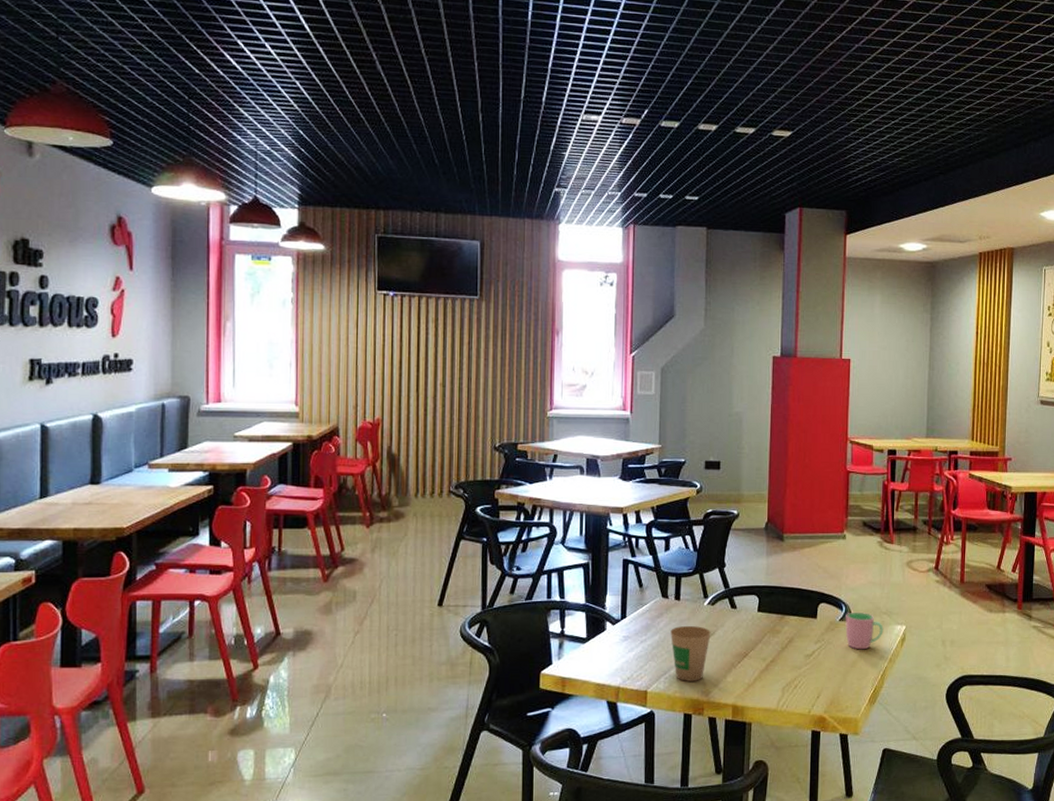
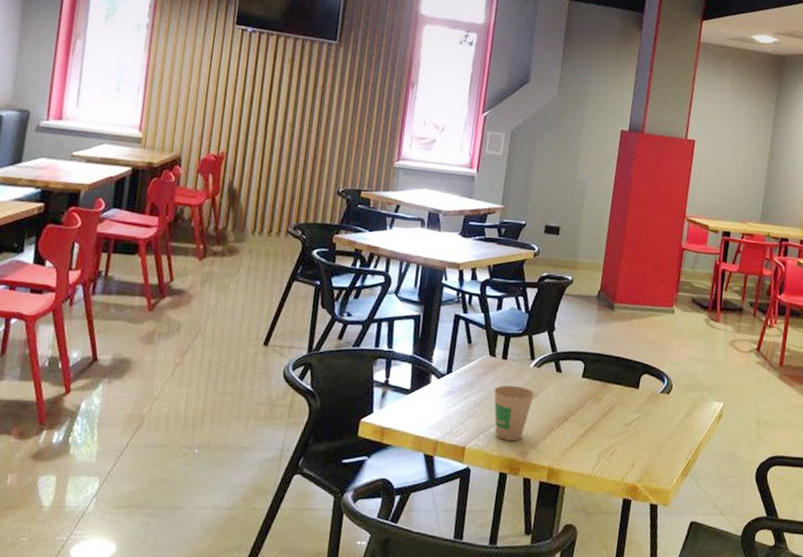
cup: present [845,612,884,650] -> none [664,385,703,423]

